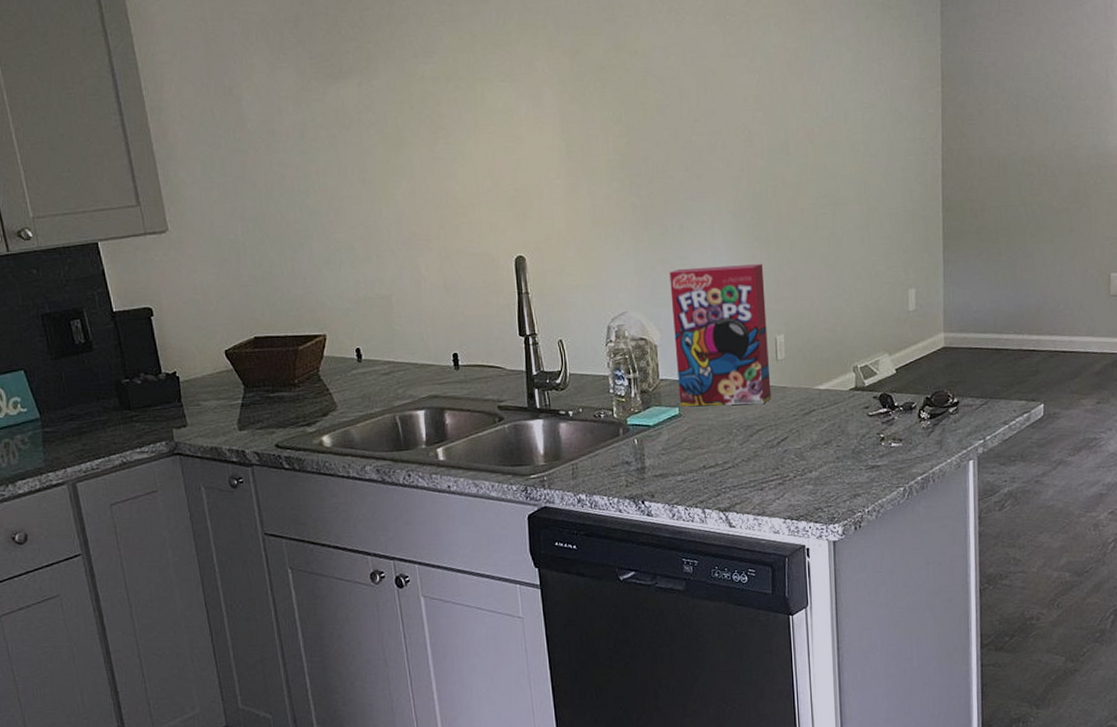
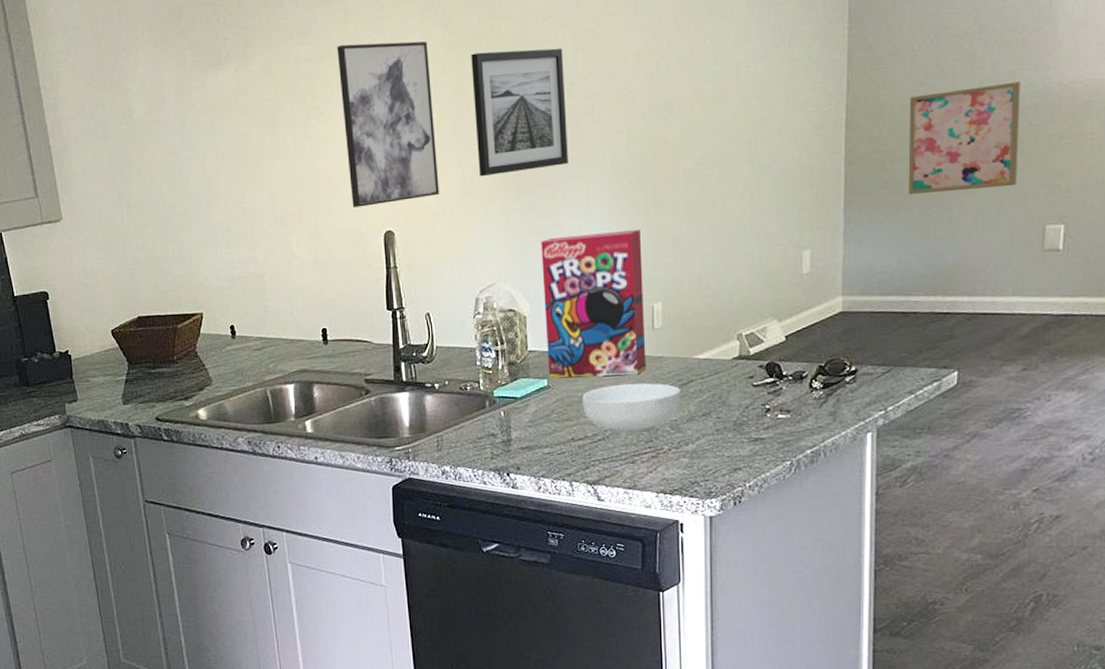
wall art: none [463,66,570,231] -> present [336,41,440,208]
wall art: none [598,84,694,207] -> present [471,48,568,177]
cereal bowl: none [712,412,805,462] -> present [582,383,682,435]
wall art: none [995,143,1087,242] -> present [908,81,1020,195]

